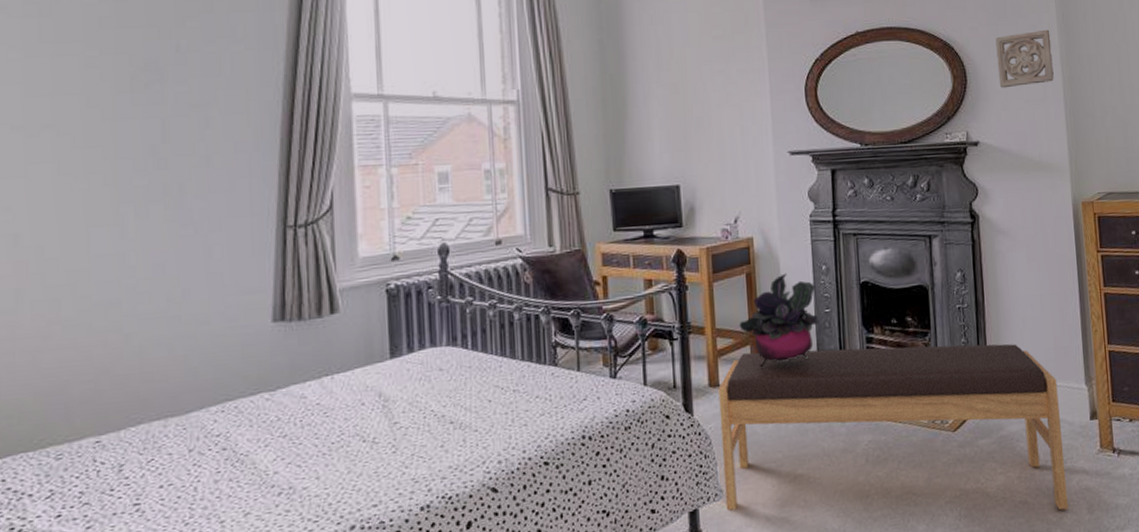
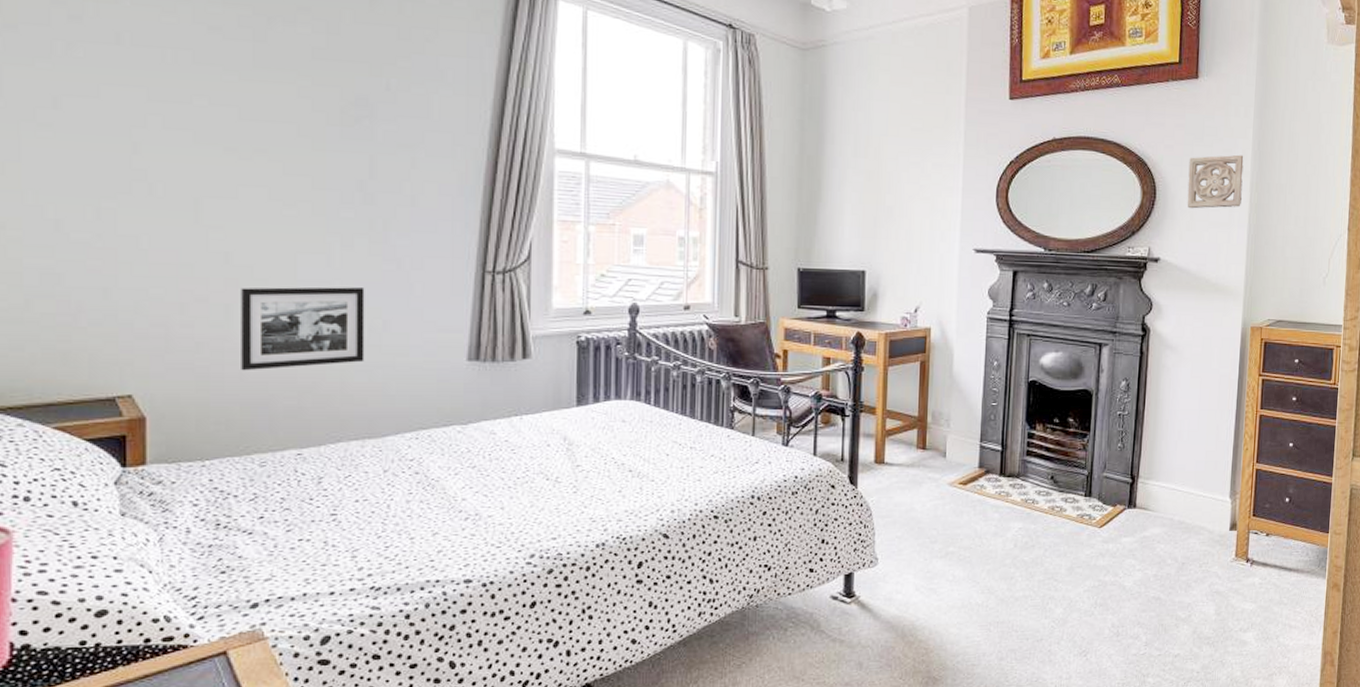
picture frame: none [31,256,164,358] -> present [241,287,365,371]
bench: present [718,343,1069,511] -> none [879,436,1203,609]
potted plant: present [739,273,819,368] -> none [909,365,985,451]

